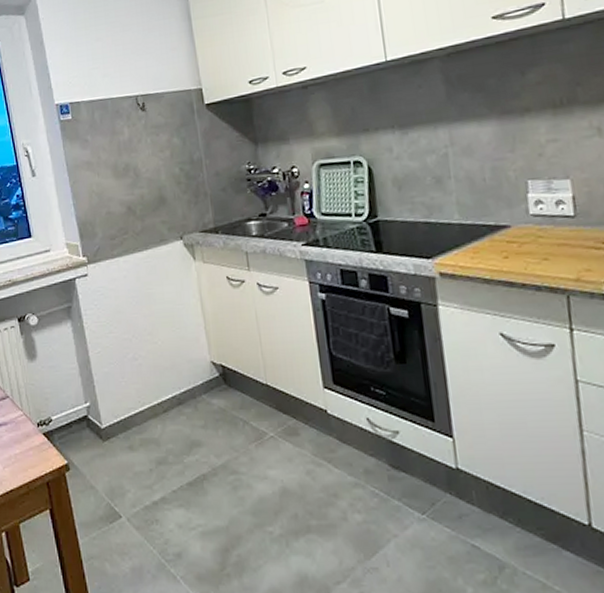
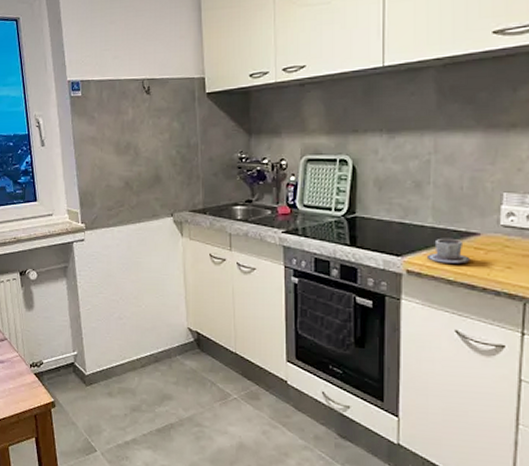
cup: none [458,233,505,262] -> present [426,238,471,263]

